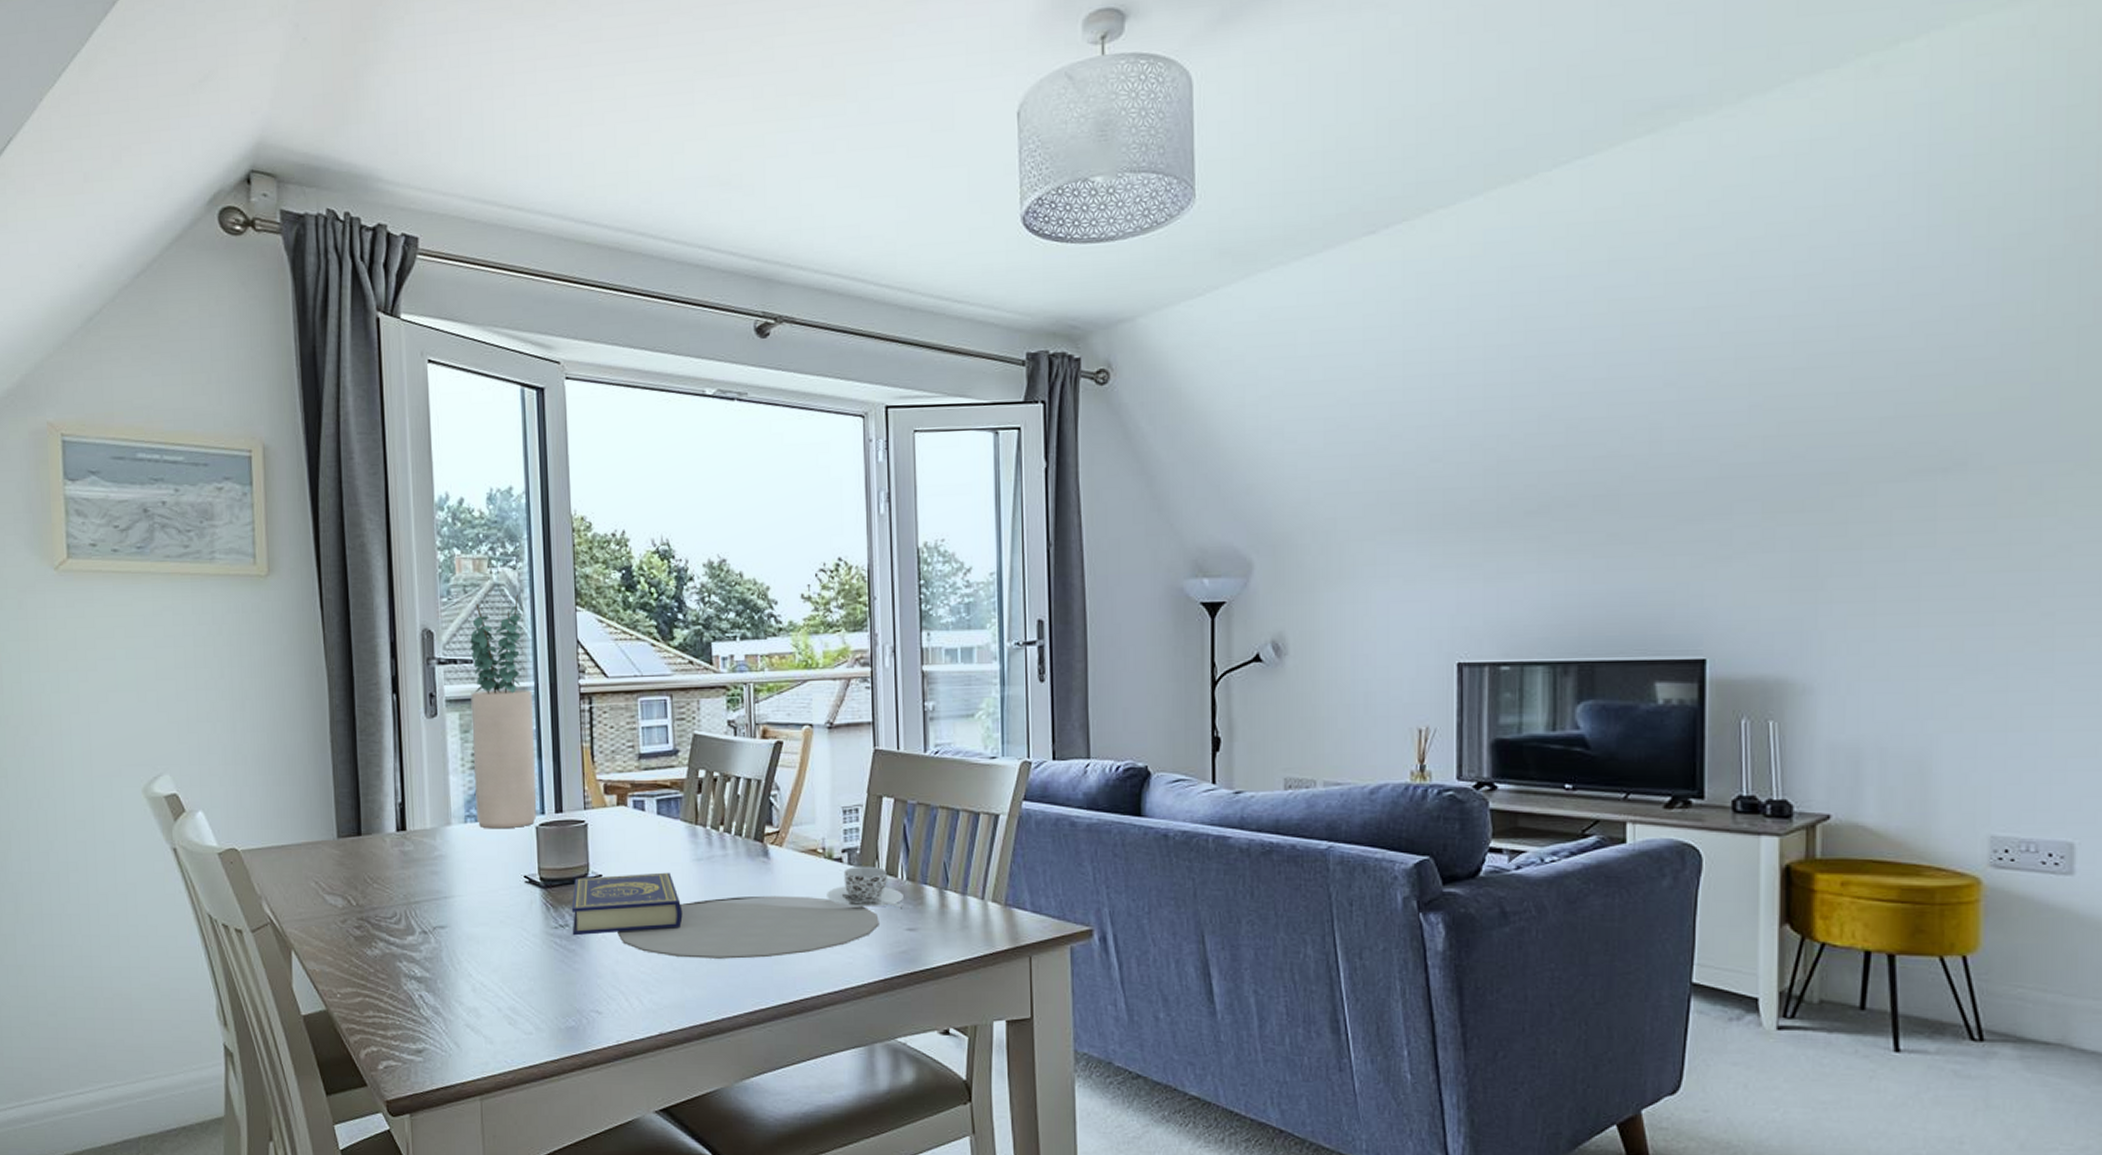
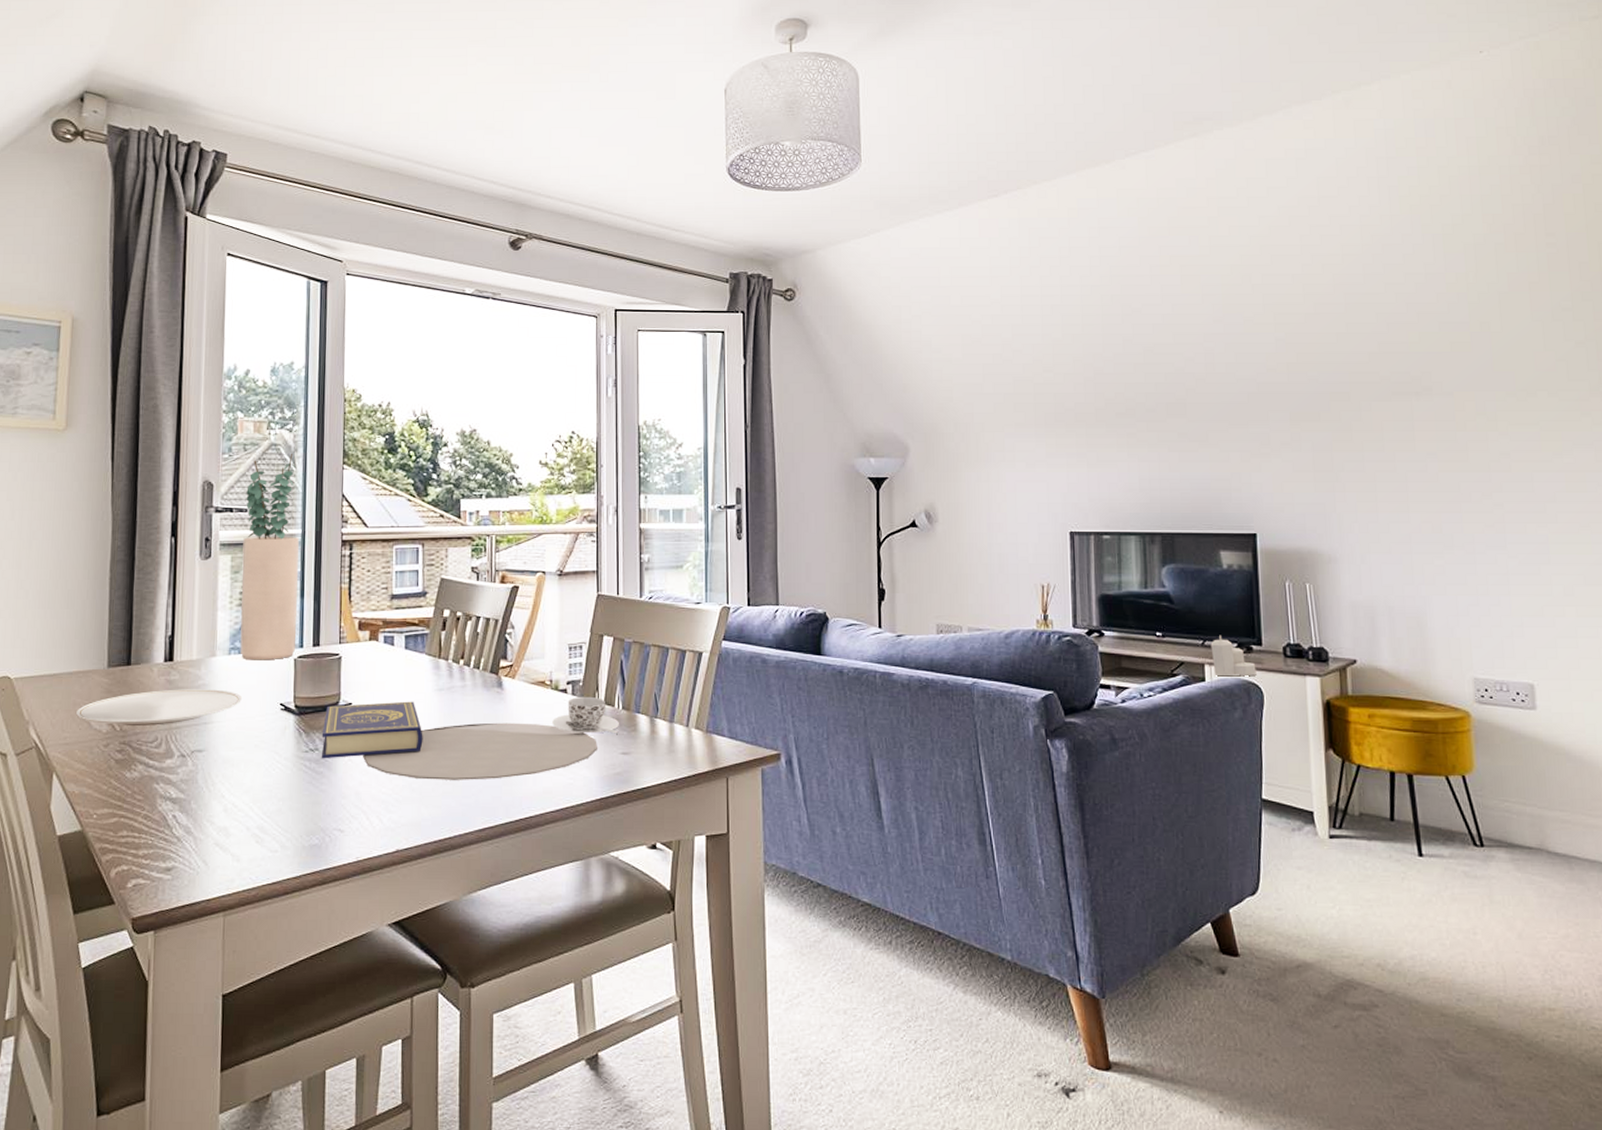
plate: none [309,861,482,900] -> present [76,689,242,726]
candle: none [1636,786,1695,837] -> present [1210,635,1257,677]

